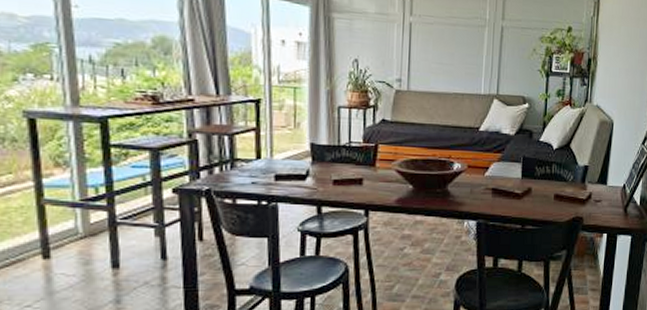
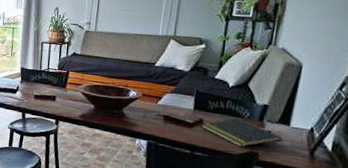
notepad: none [531,183,601,214] -> present [202,118,282,148]

